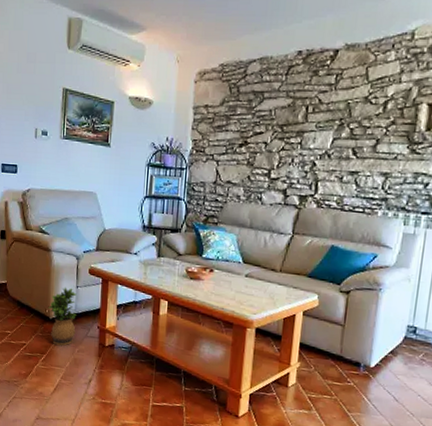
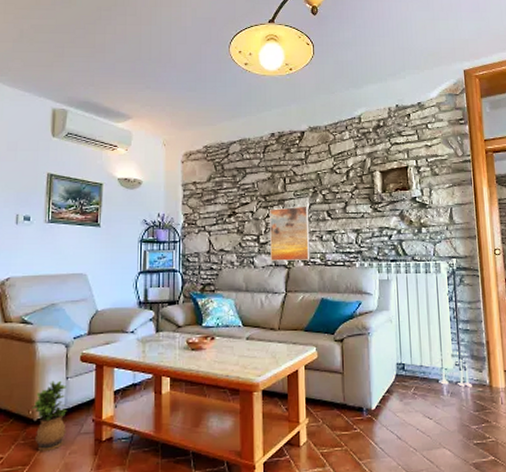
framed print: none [280,140,332,203] -> present [270,206,310,261]

